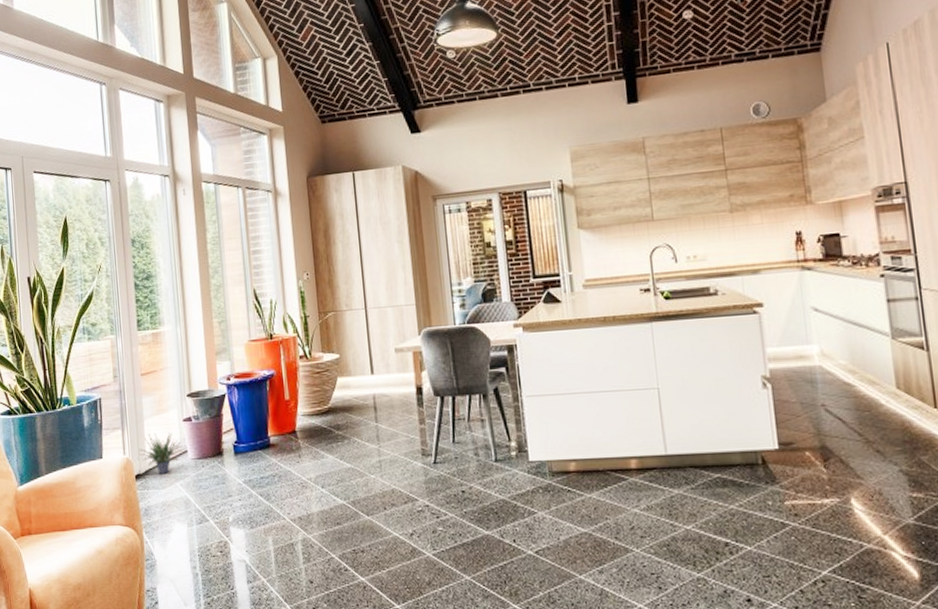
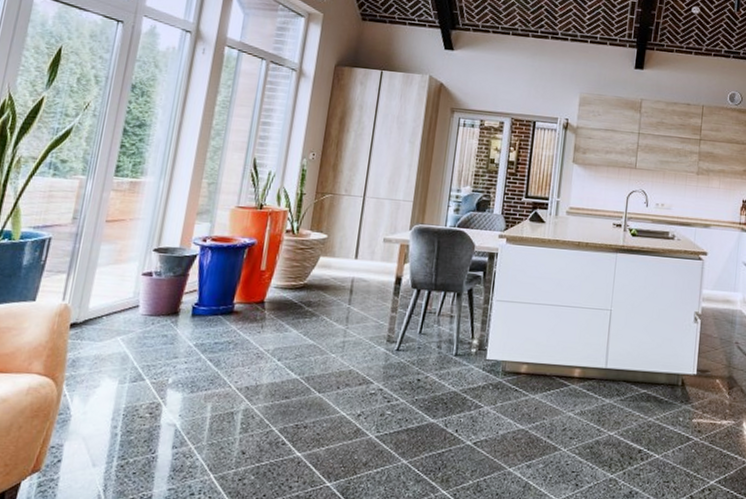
potted plant: present [139,432,185,475] -> none [82,282,136,327]

